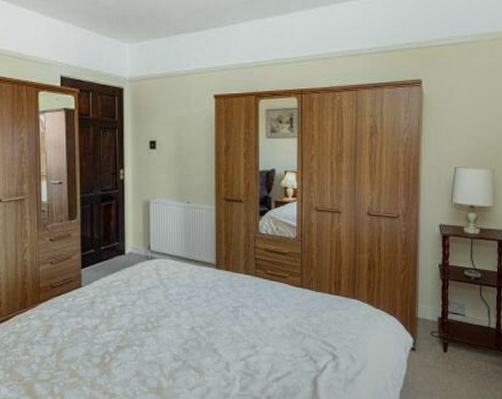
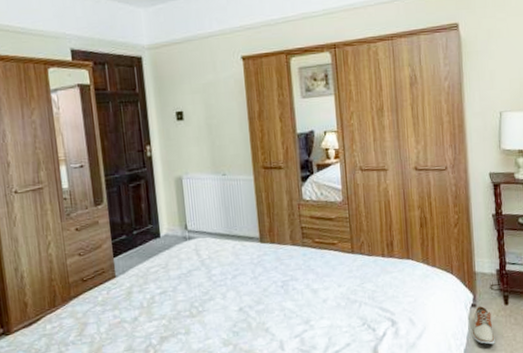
shoe: none [409,351,431,388] -> present [472,306,495,345]

